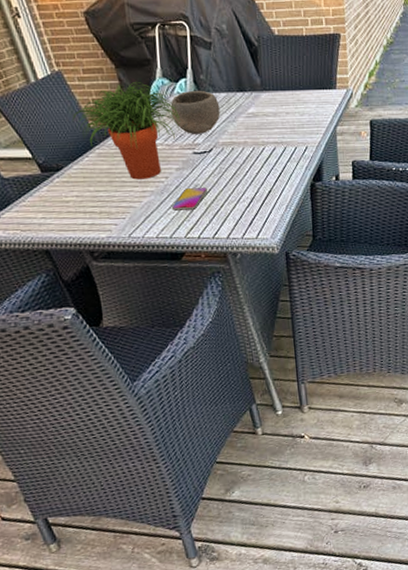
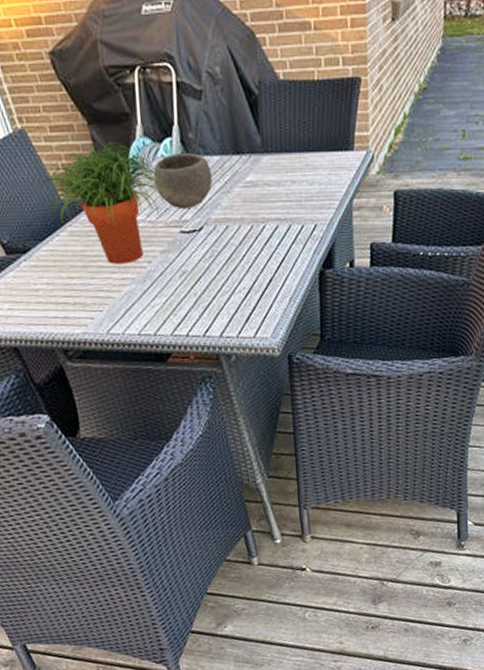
smartphone: present [172,187,207,211] -> none [156,275,197,303]

